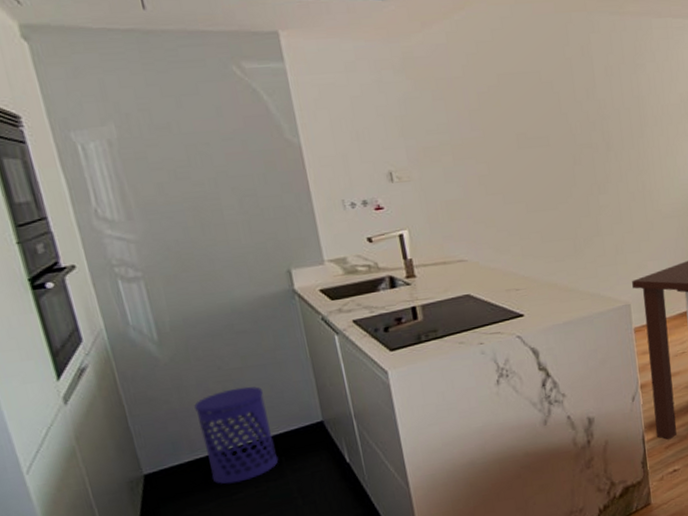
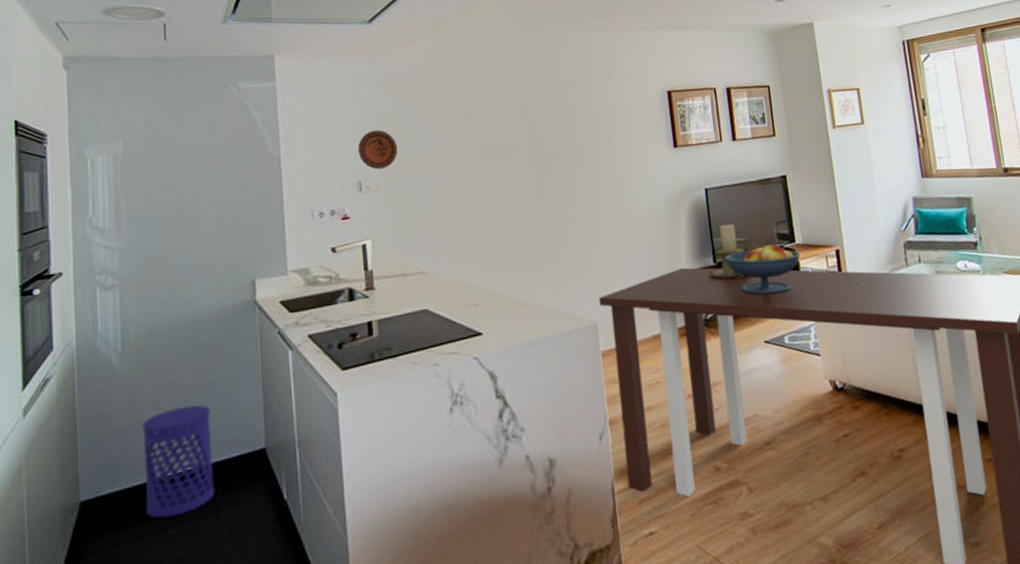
decorative plate: none [384,117,428,160] -> present [357,129,398,170]

